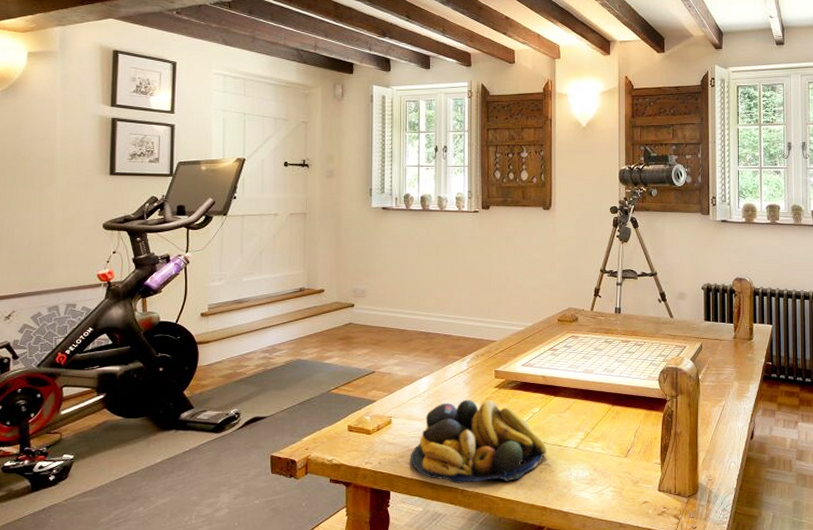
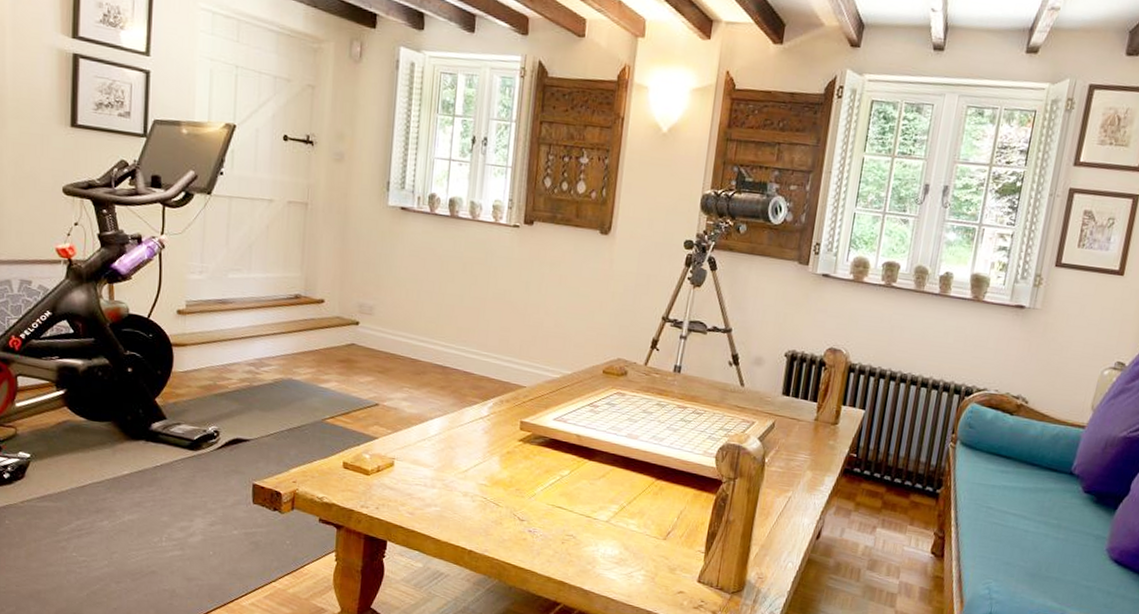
fruit bowl: present [410,399,547,483] -> none [412,450,573,548]

